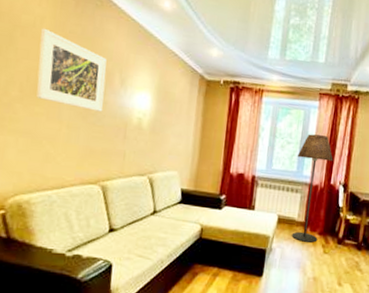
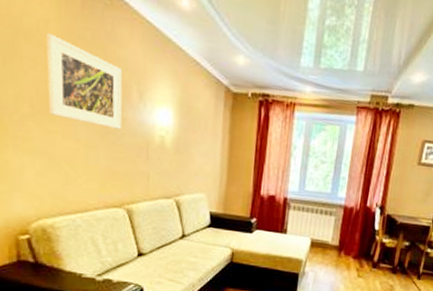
floor lamp: present [291,134,334,243] -> none [325,152,371,266]

